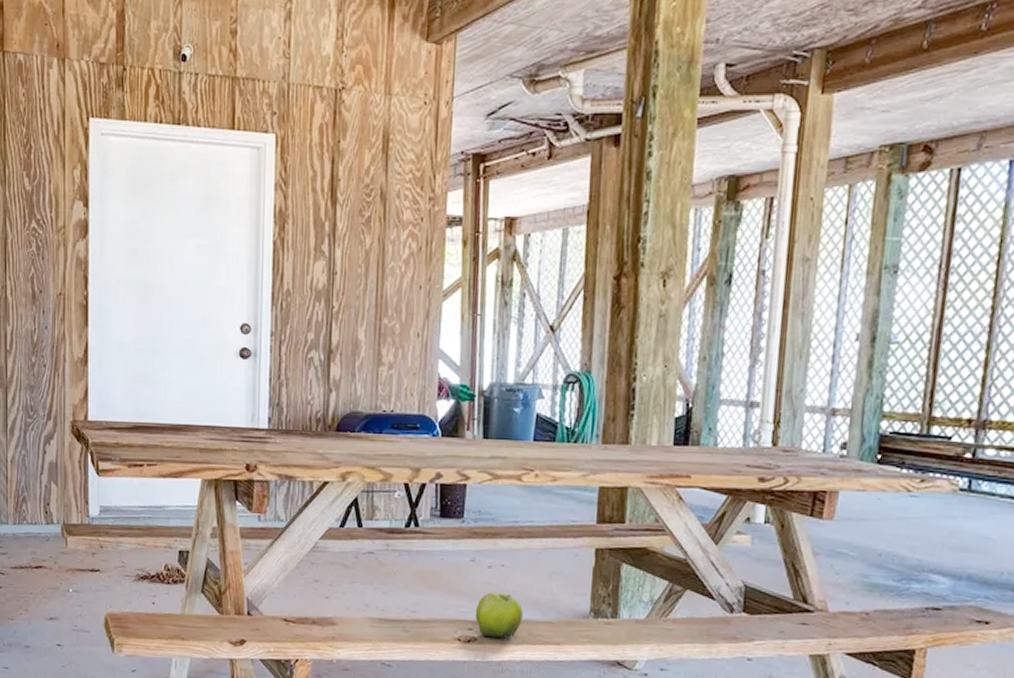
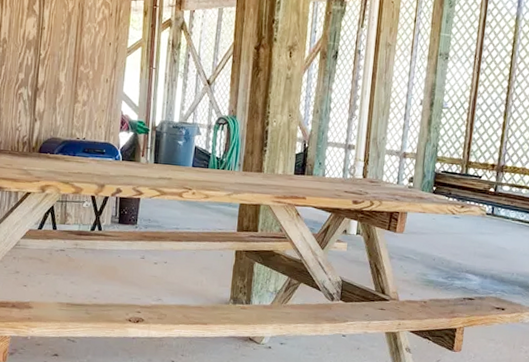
fruit: present [475,592,523,638] -> none [143,283,180,319]

